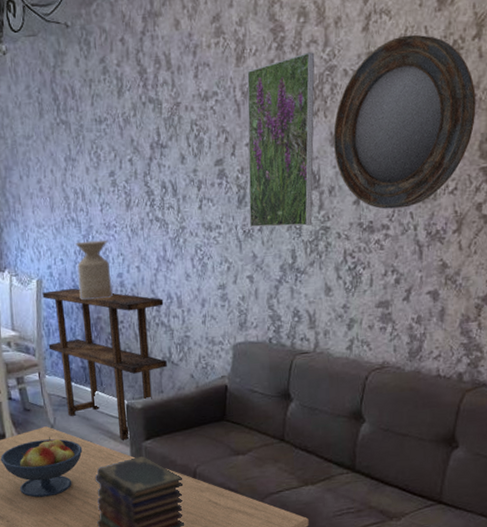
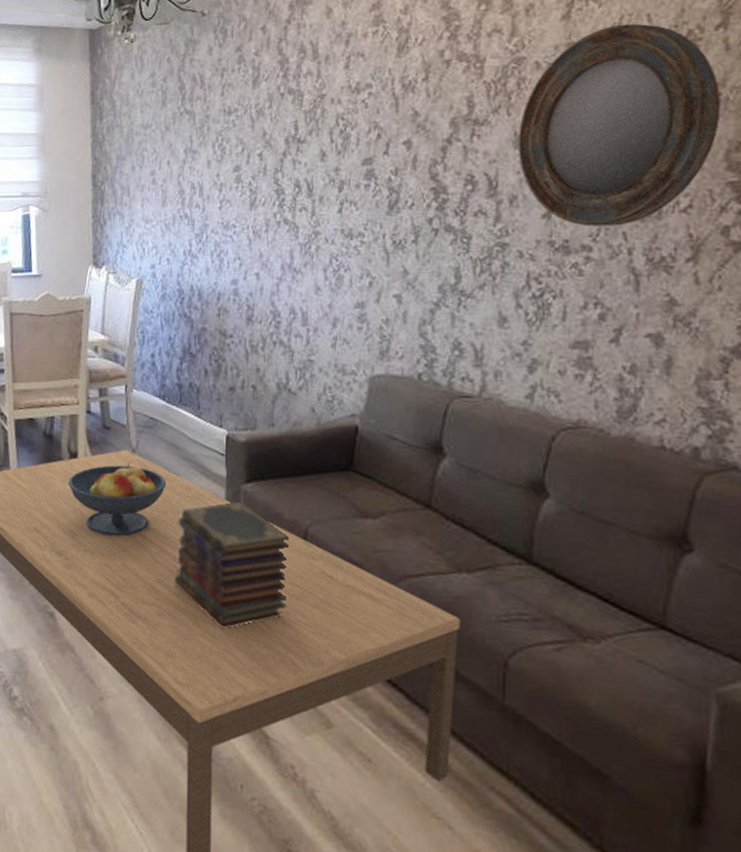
console table: present [42,288,167,440] -> none [140,292,285,479]
side table: present [75,240,113,300] -> none [184,241,224,308]
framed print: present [247,52,315,228] -> none [401,42,498,240]

